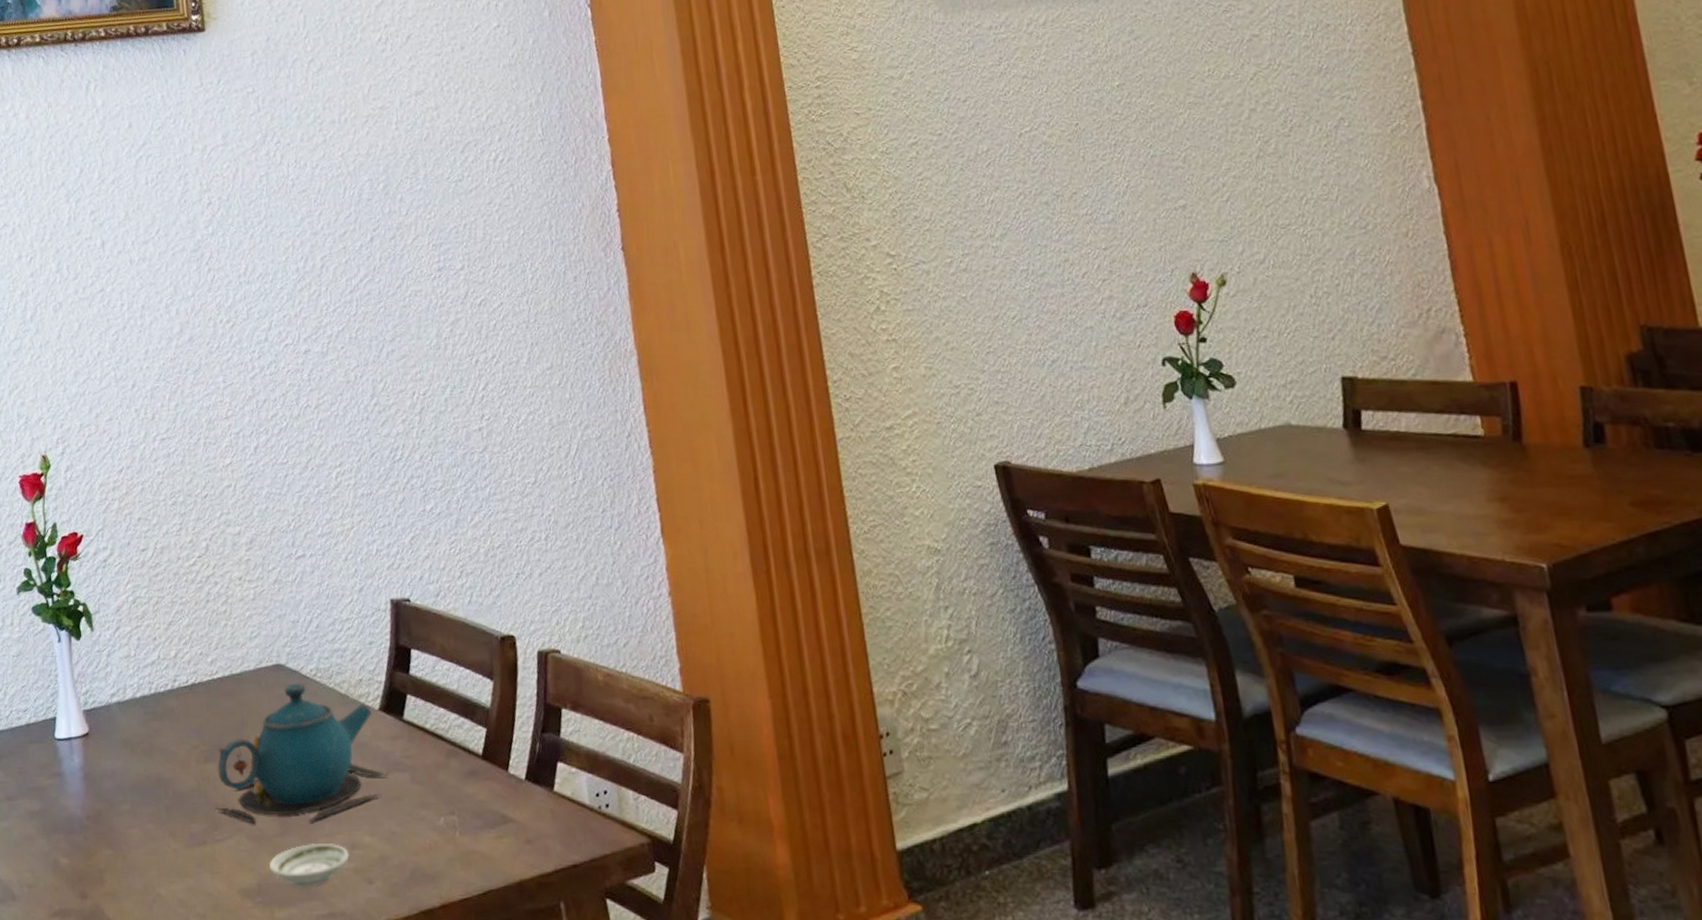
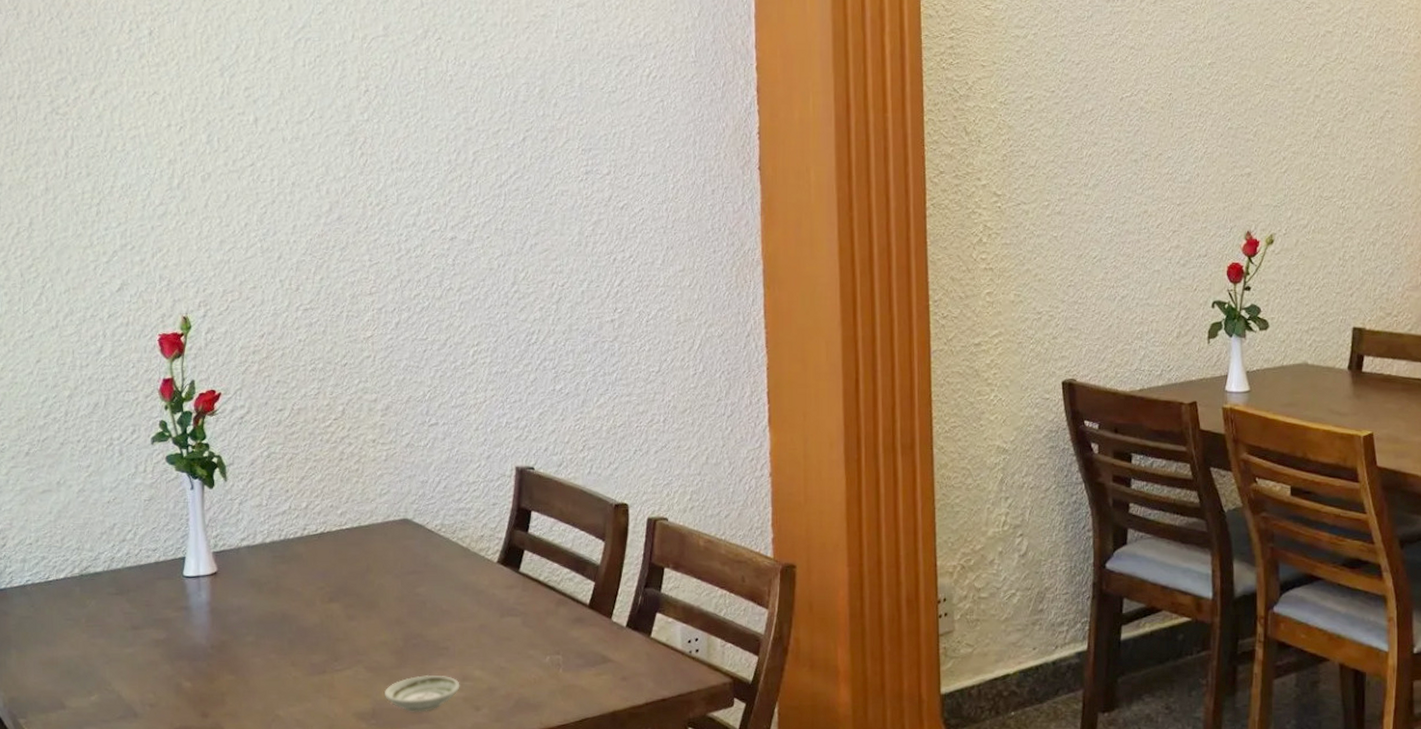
teapot: present [215,683,388,824] -> none [336,536,501,657]

